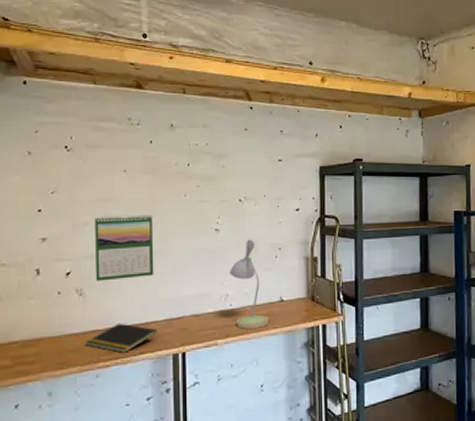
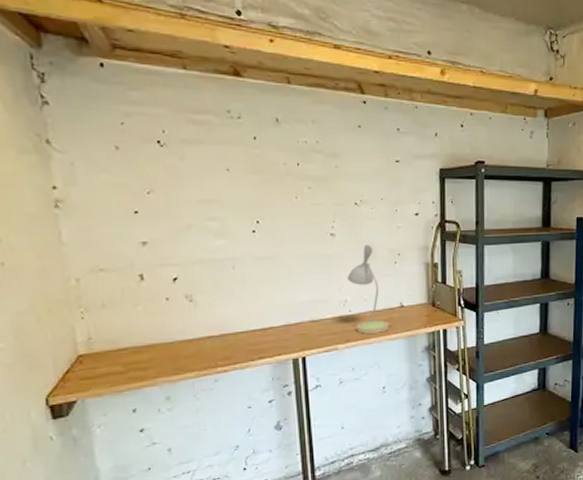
notepad: present [85,323,158,353] -> none [200,329,276,358]
calendar: present [94,214,154,281] -> none [199,217,268,287]

